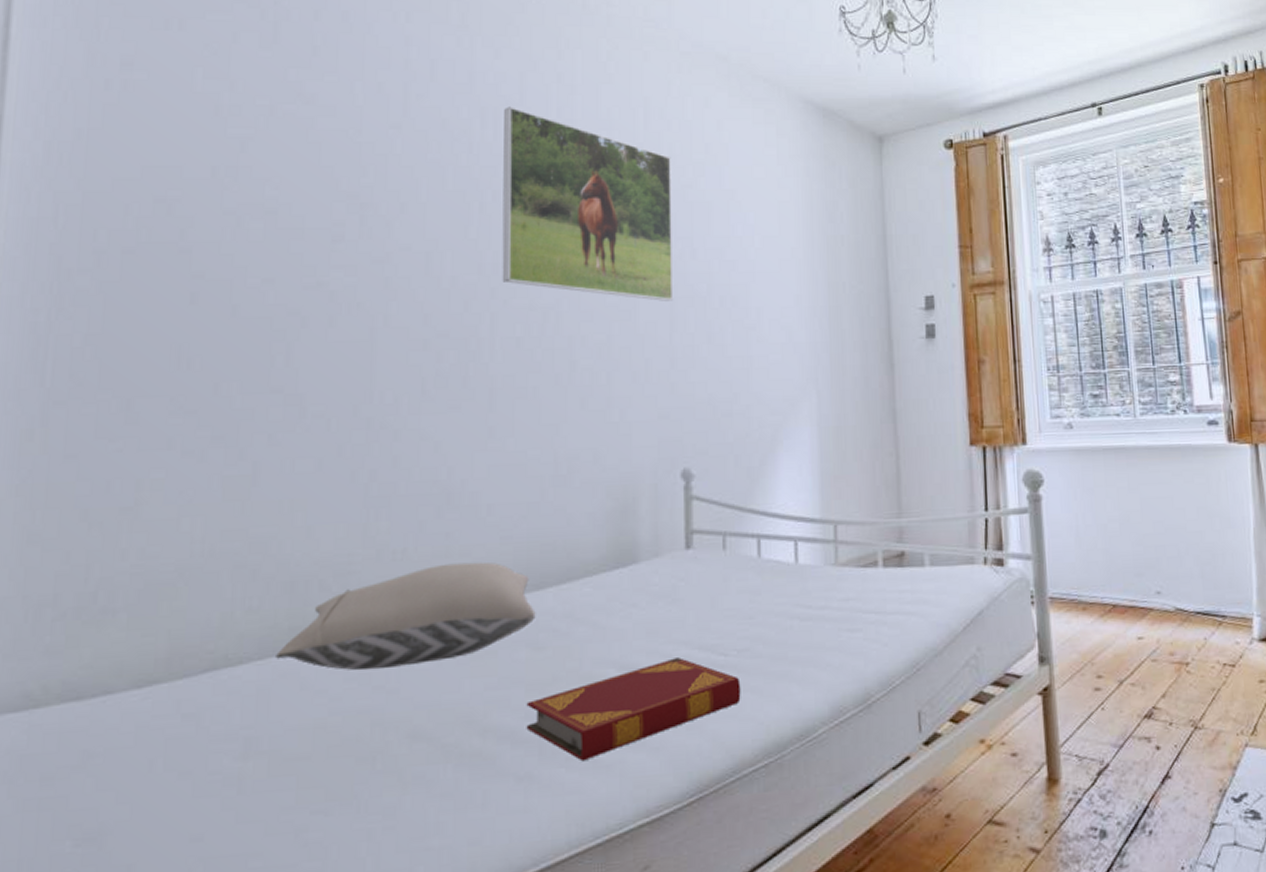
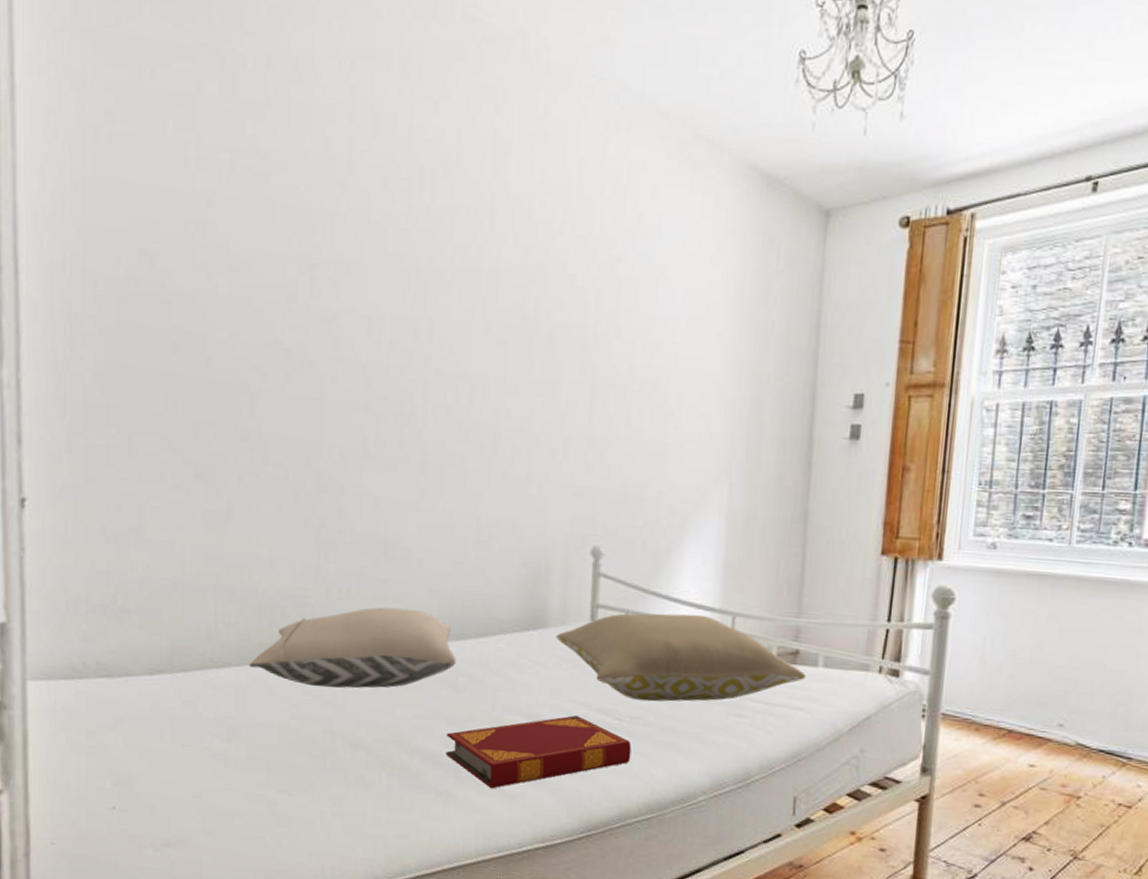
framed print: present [502,107,674,301] -> none [435,166,603,380]
pillow: none [649,528,915,630] -> present [556,613,806,702]

